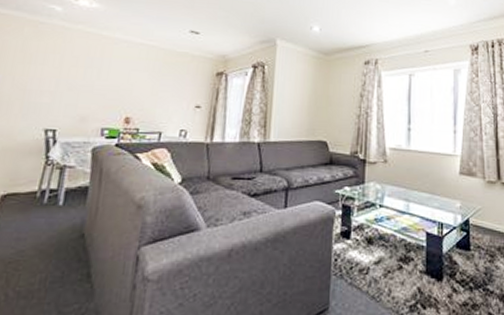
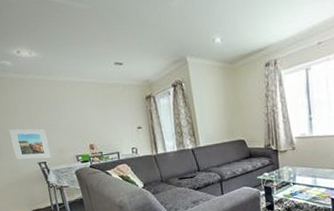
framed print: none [16,83,72,125] -> present [9,129,51,160]

